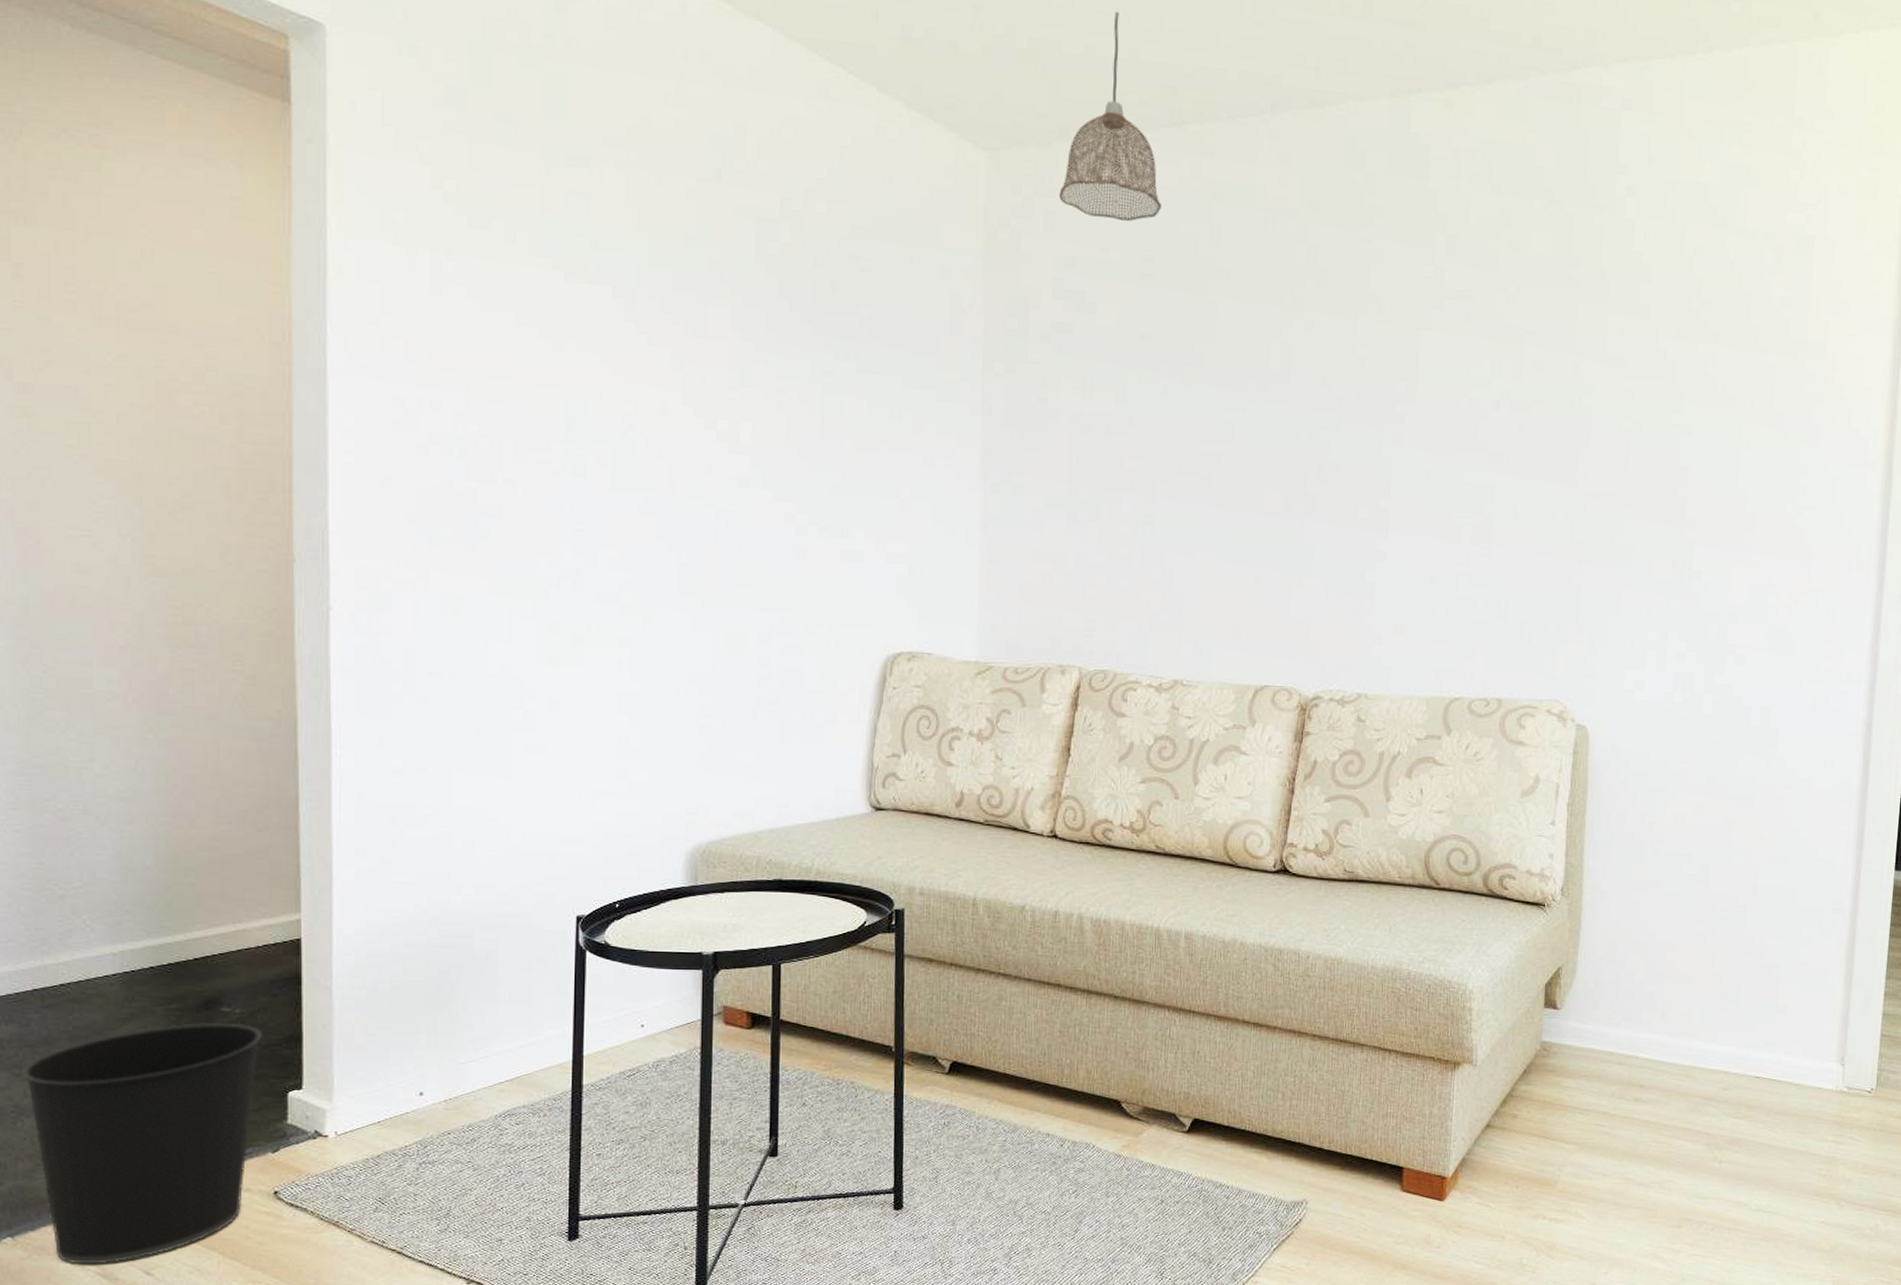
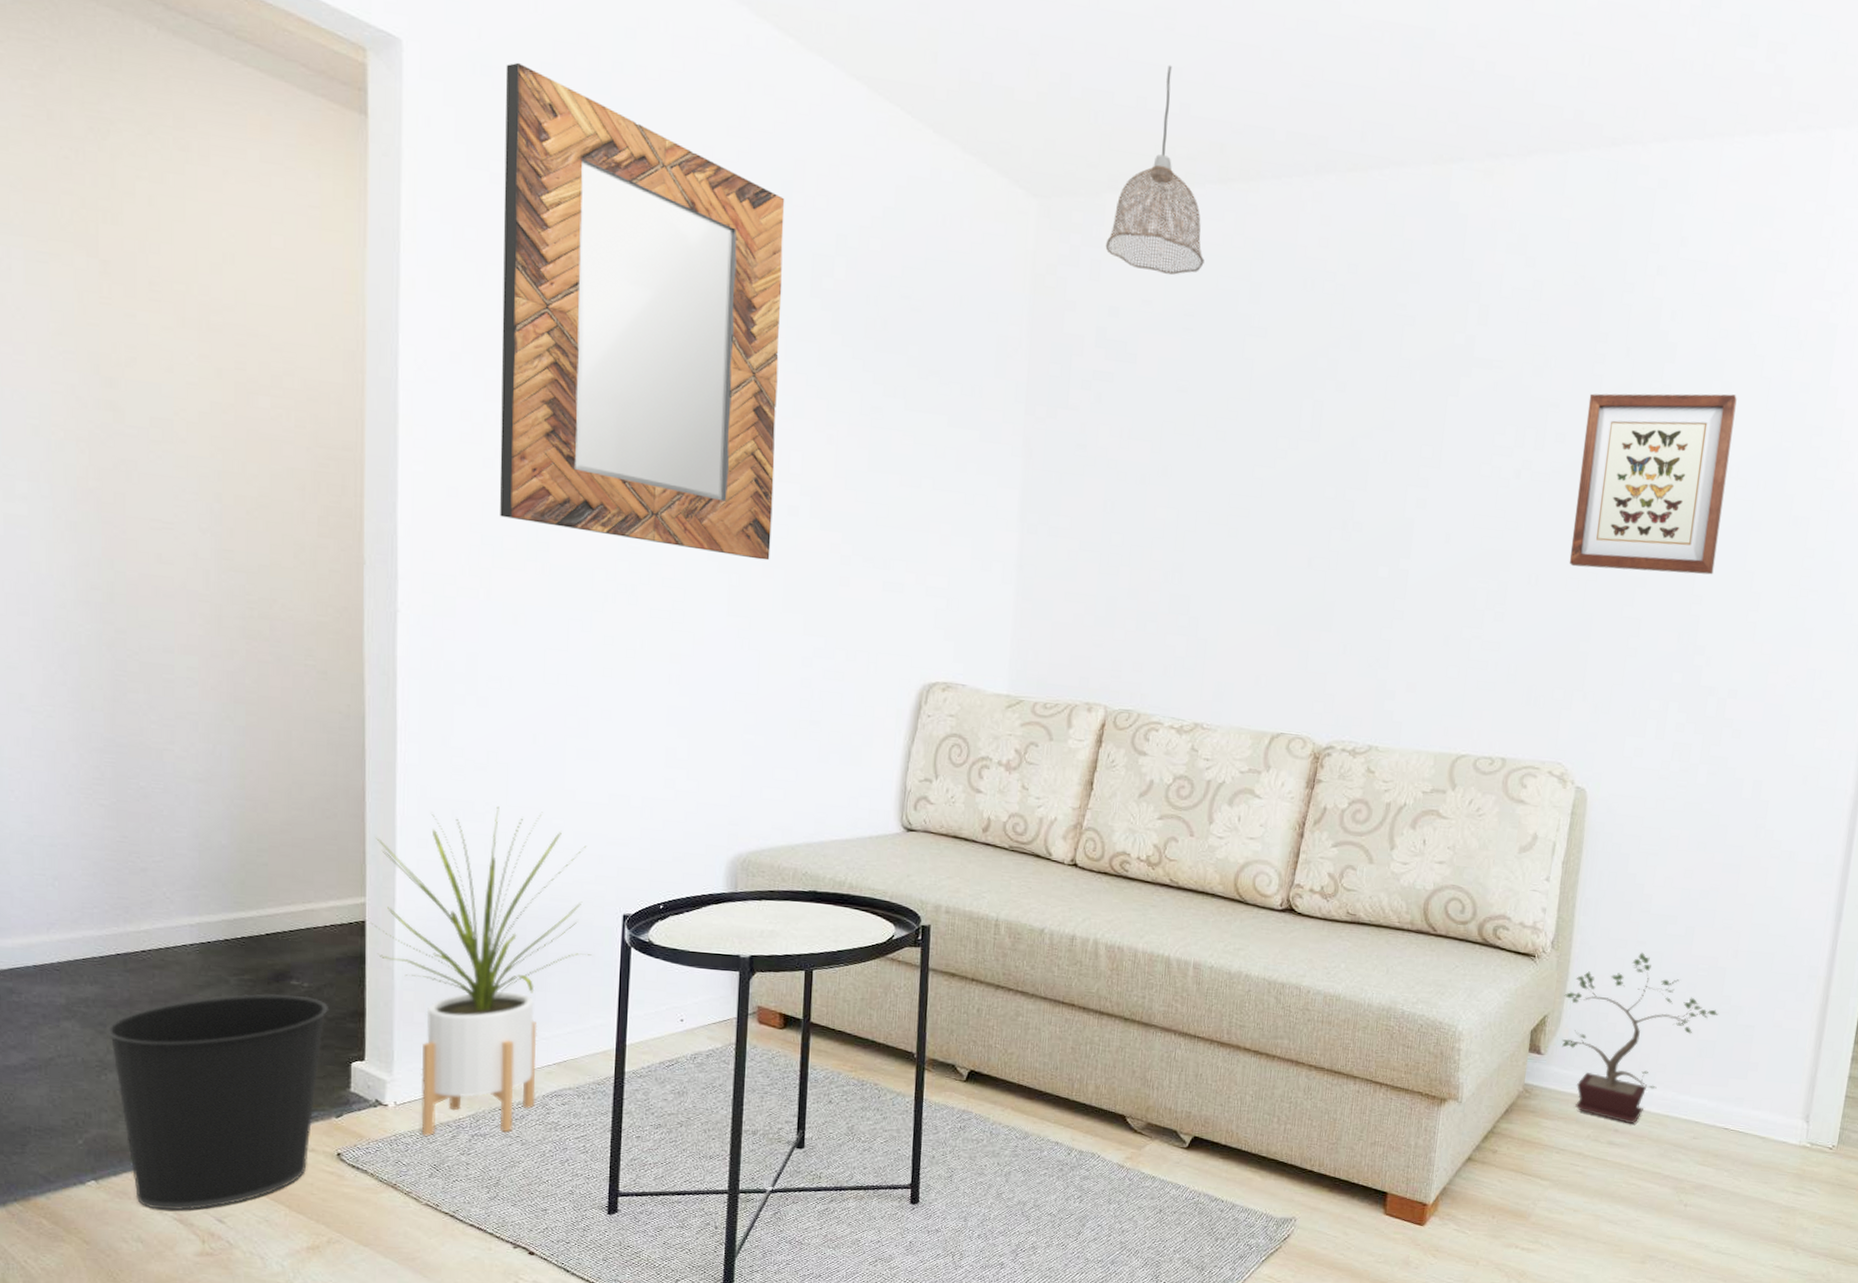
house plant: none [306,808,544,1167] -> present [370,806,592,1136]
home mirror: none [433,41,726,535] -> present [499,62,785,561]
wall art: none [1555,312,1717,498] -> present [1569,393,1737,575]
potted plant: none [1578,894,1742,1078] -> present [1562,951,1719,1124]

